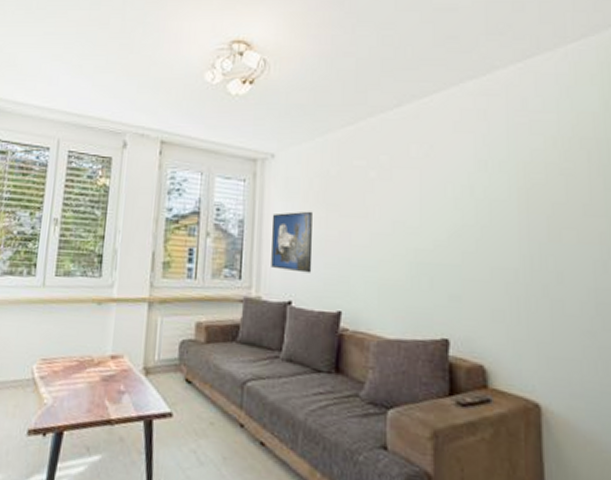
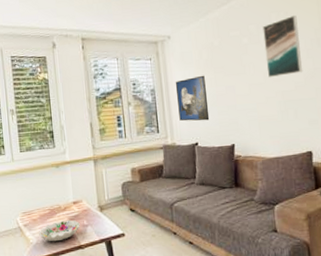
decorative bowl: none [57,378,115,409] -> present [39,219,80,242]
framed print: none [397,151,447,229] -> present [263,16,303,77]

